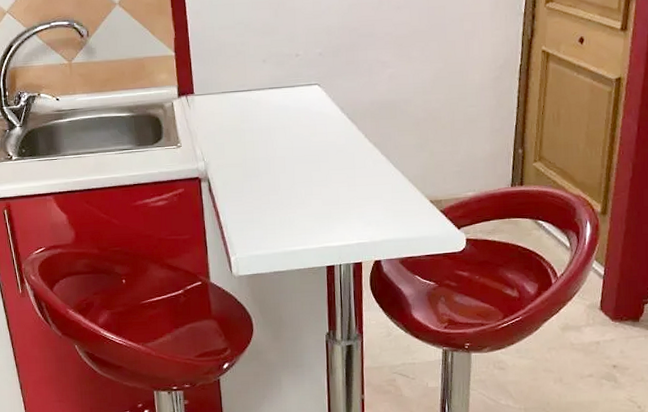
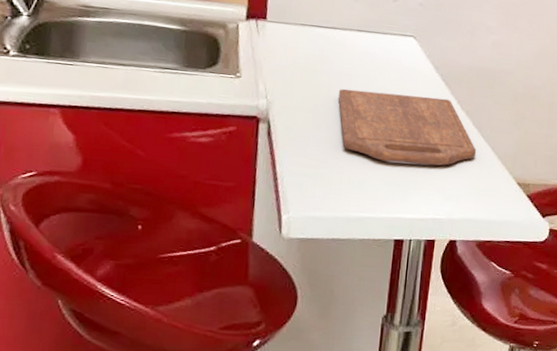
cutting board: none [261,134,388,199] -> present [338,88,476,166]

